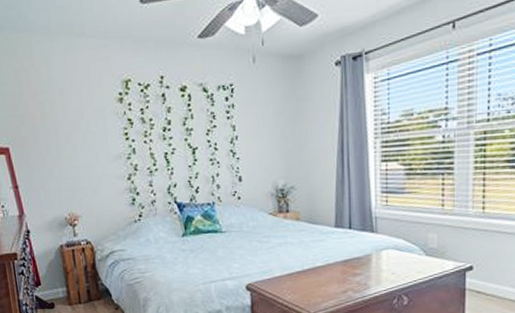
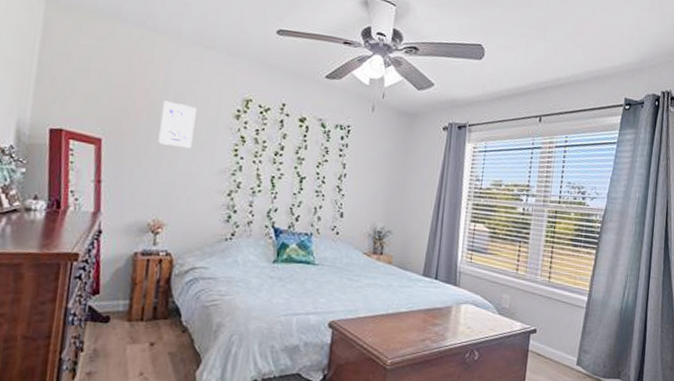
wall art: none [52,98,86,142] -> present [158,100,197,149]

